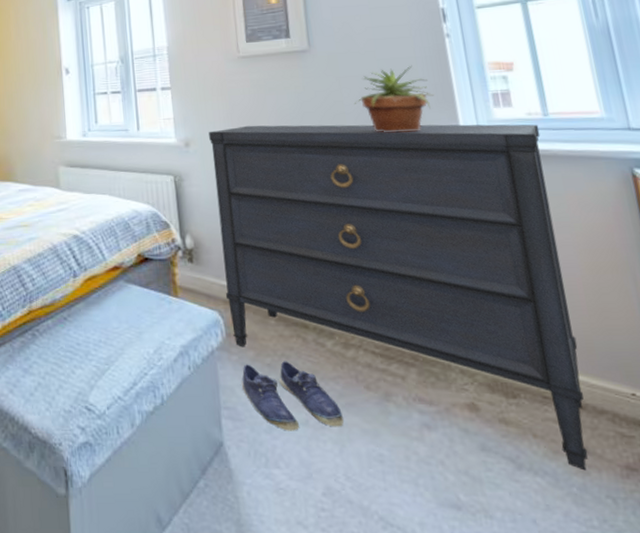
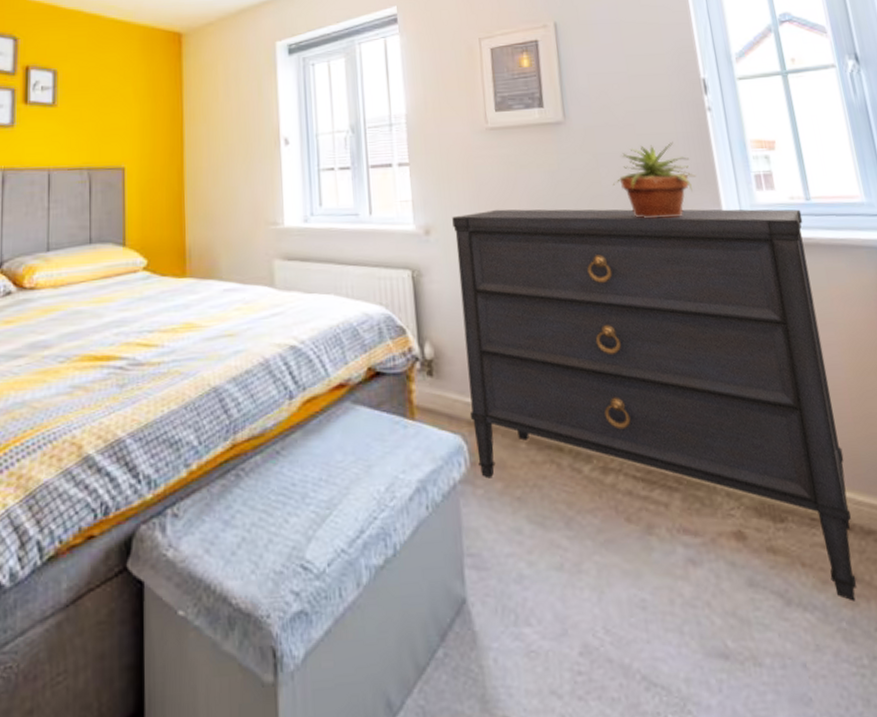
shoe: present [241,361,344,431] -> none [487,492,603,579]

